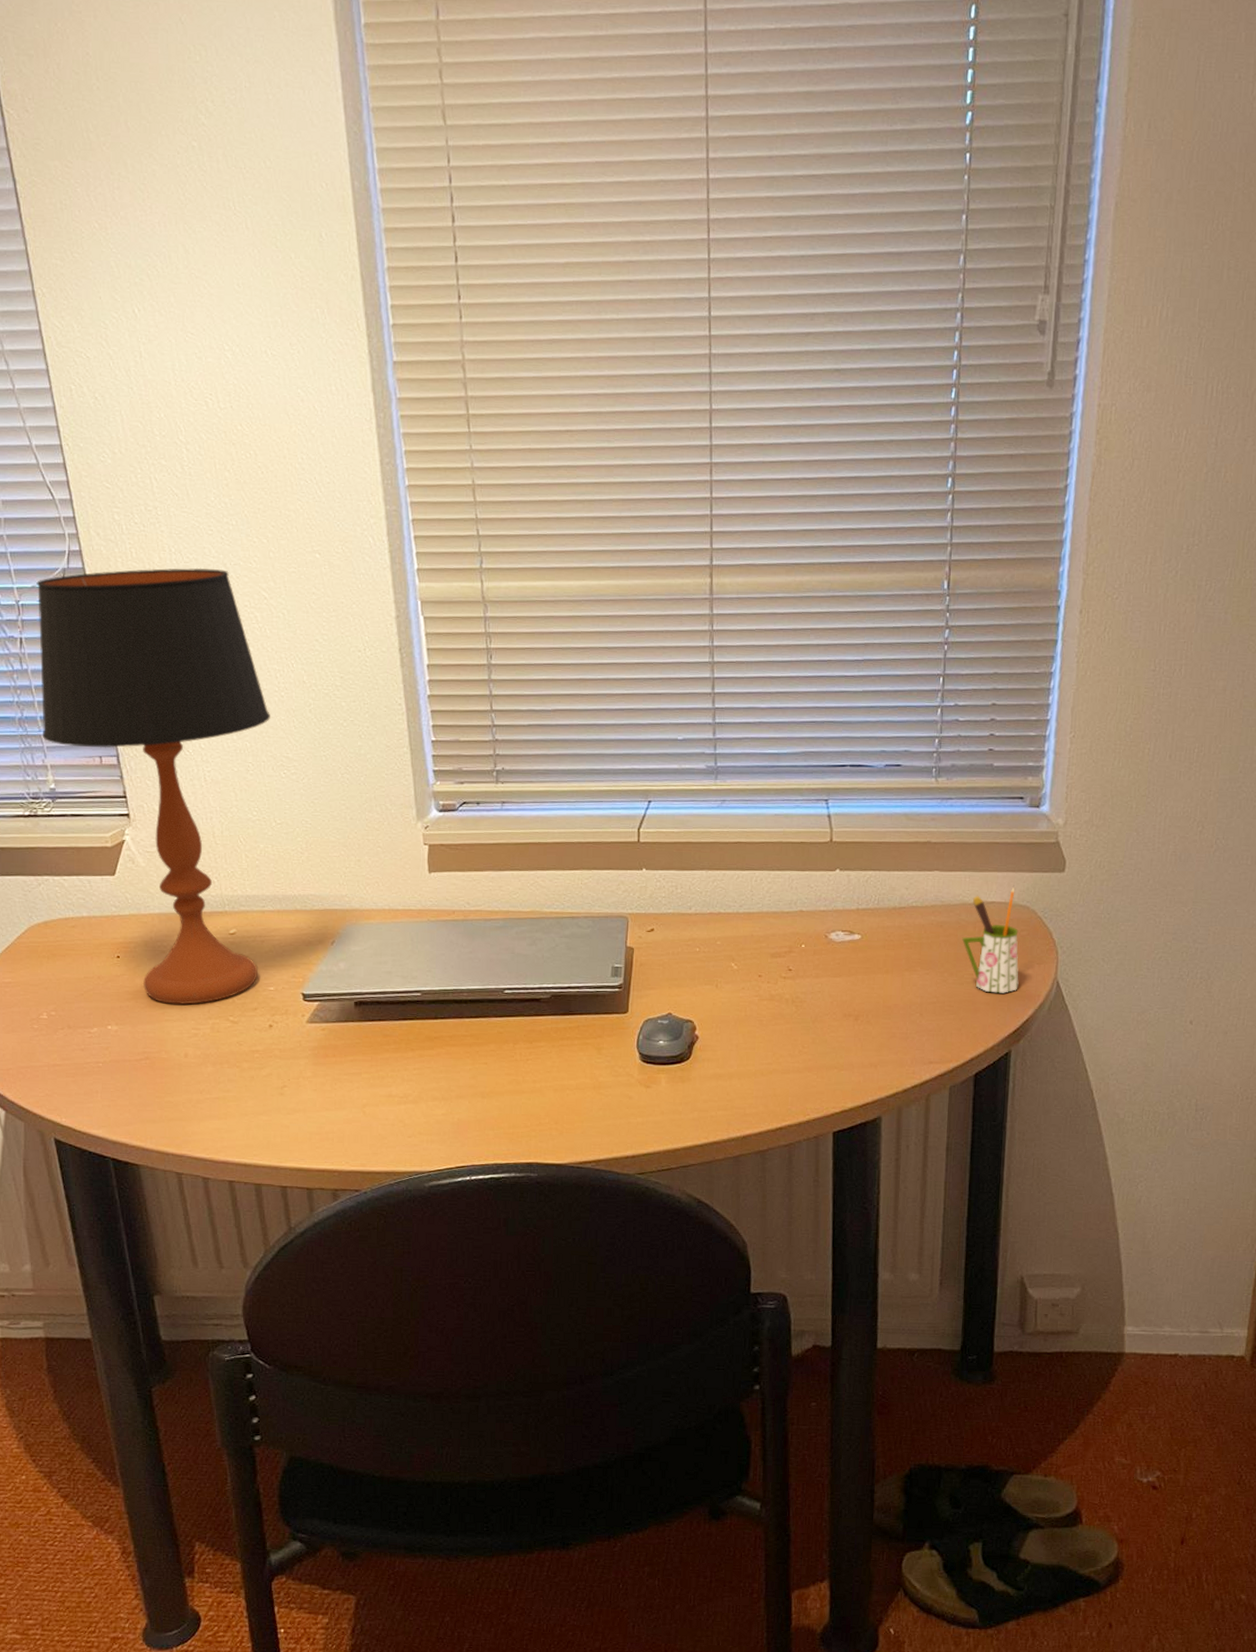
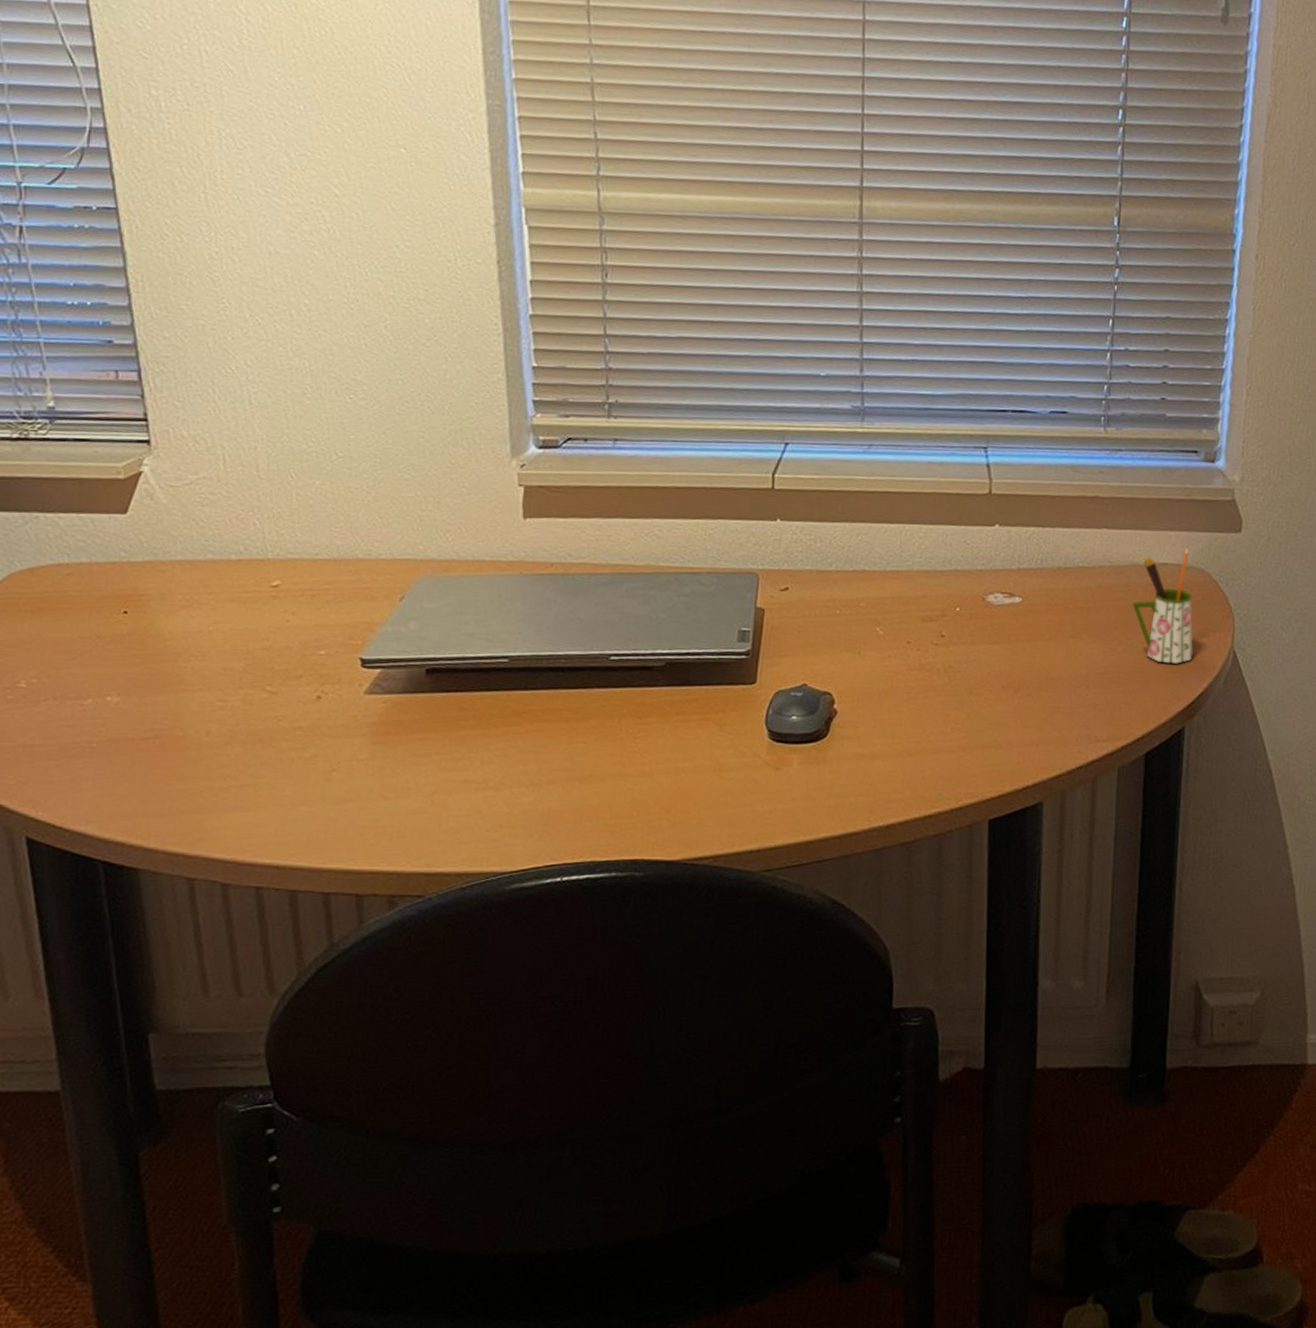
table lamp: present [36,567,270,1005] -> none [41,154,336,671]

